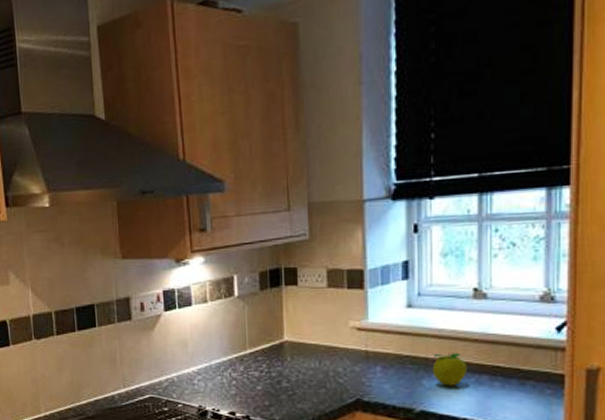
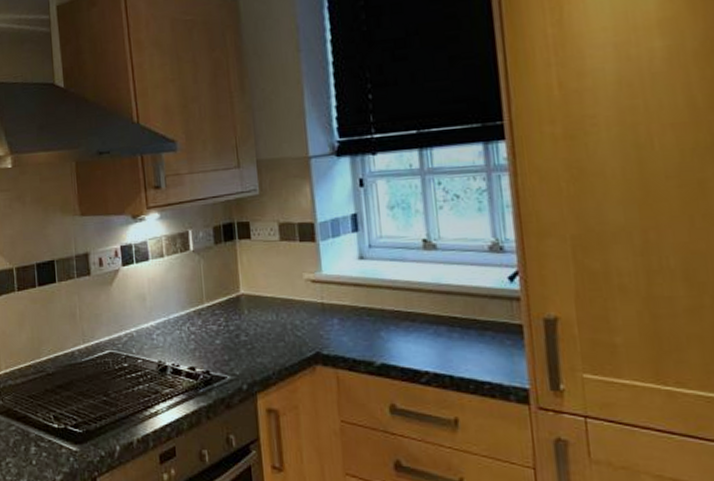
fruit: present [432,353,467,386] -> none [389,304,424,338]

